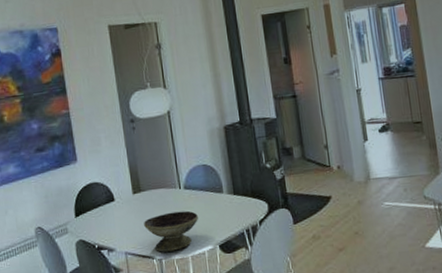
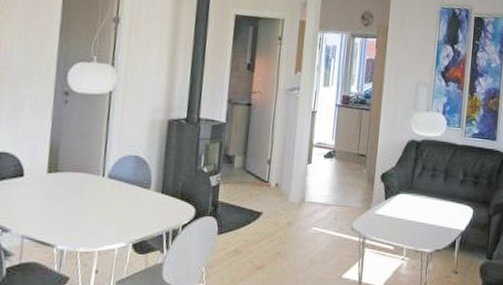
decorative bowl: present [144,210,199,252] -> none [52,200,118,243]

